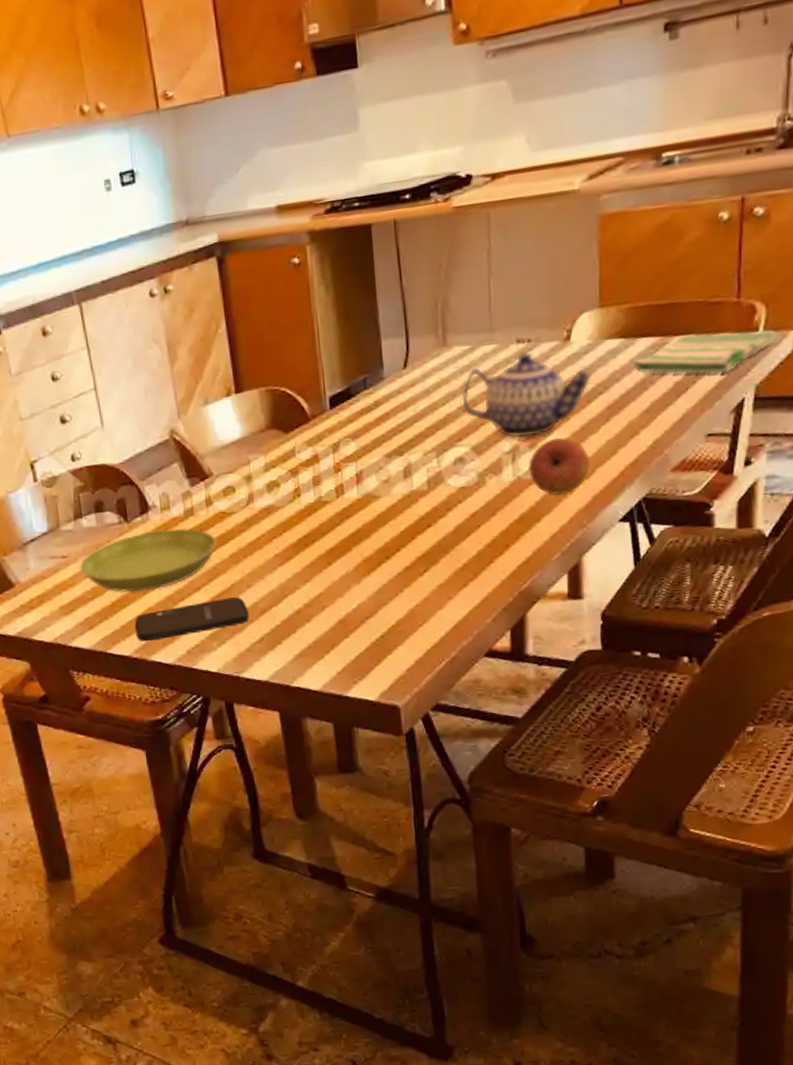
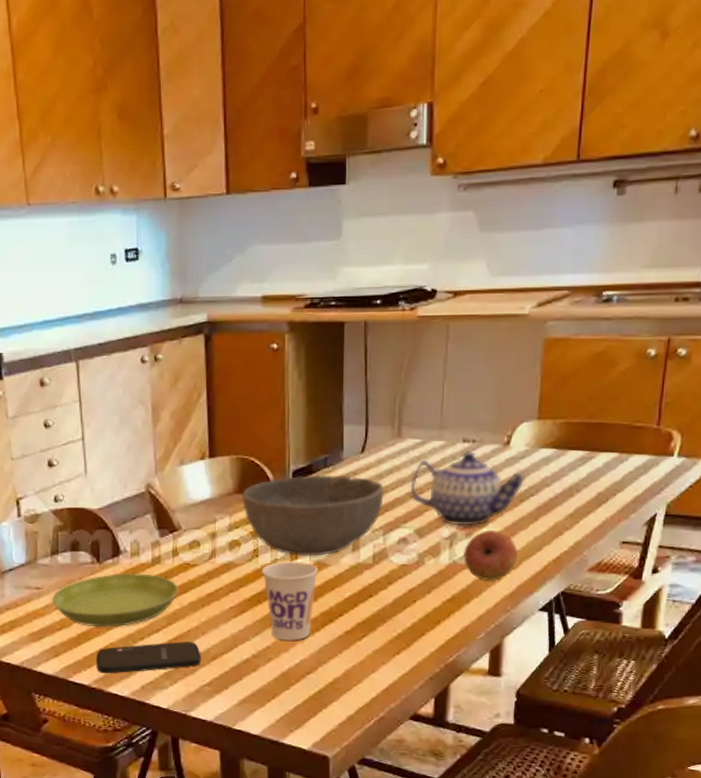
bowl: none [275,395,434,491] -> present [241,475,384,556]
cup: none [306,495,368,585] -> present [262,561,318,641]
dish towel: present [631,329,777,375] -> none [561,452,689,490]

